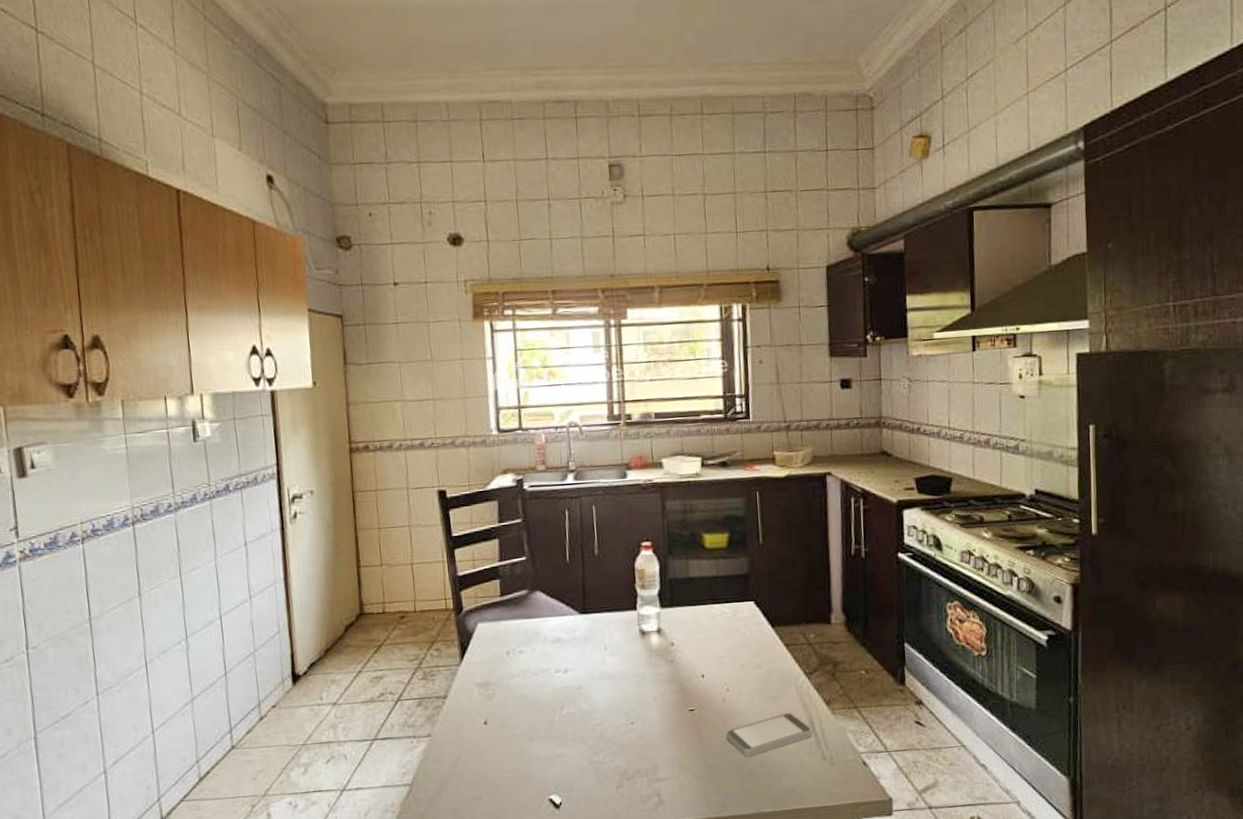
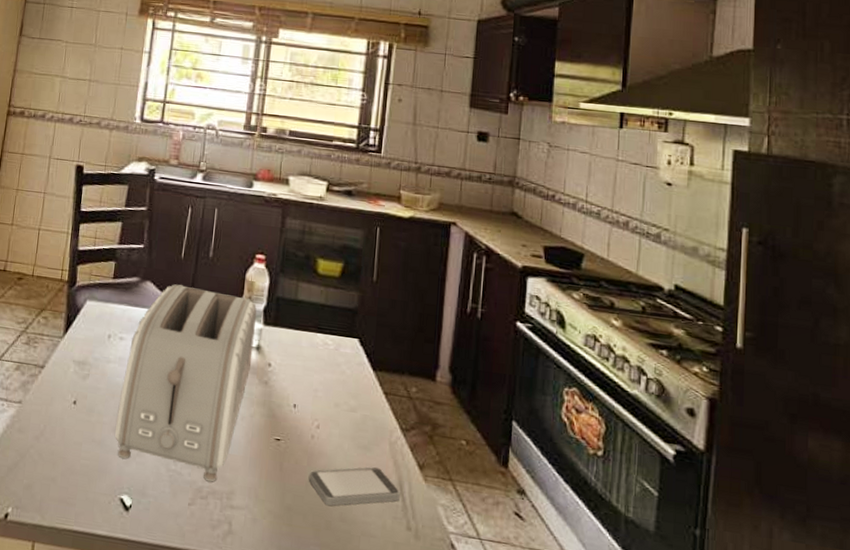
toaster: none [530,586,655,764] -> present [115,284,257,482]

